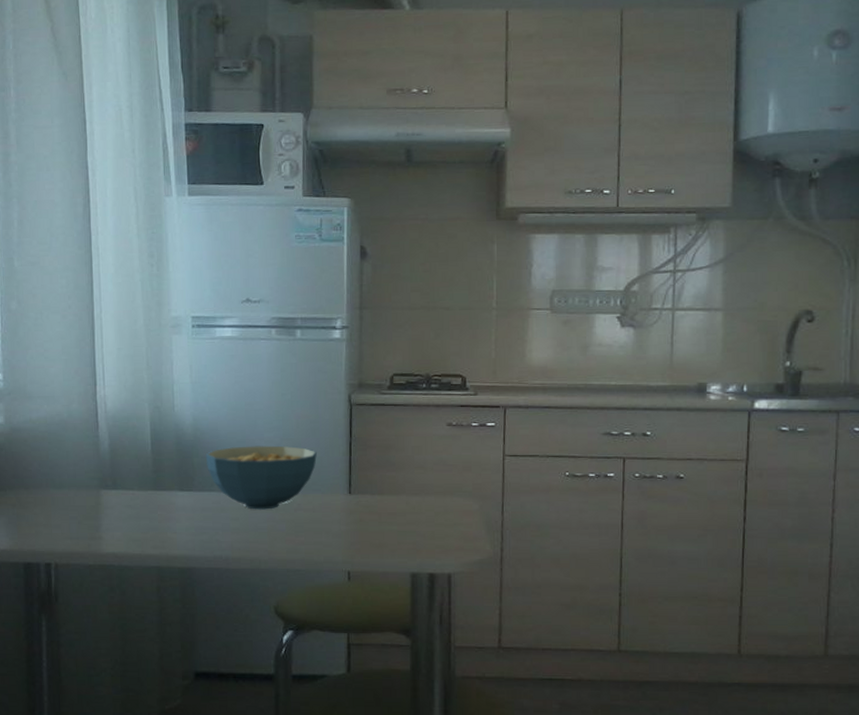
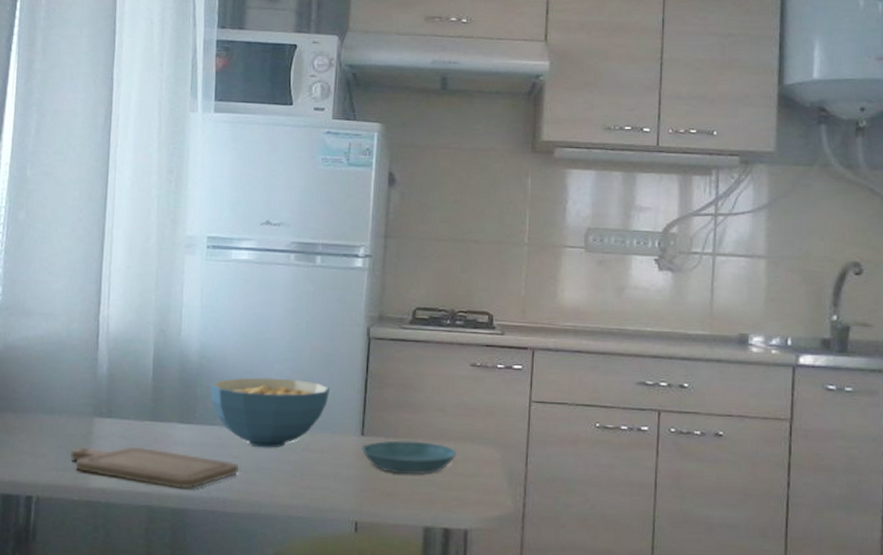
chopping board: none [81,514,238,549] -> present [70,446,238,489]
saucer: none [350,497,438,527] -> present [361,440,457,475]

